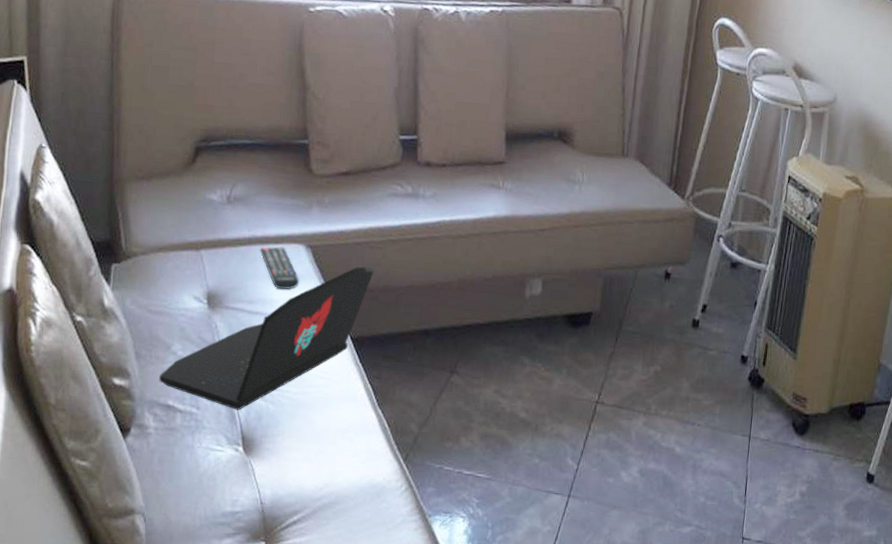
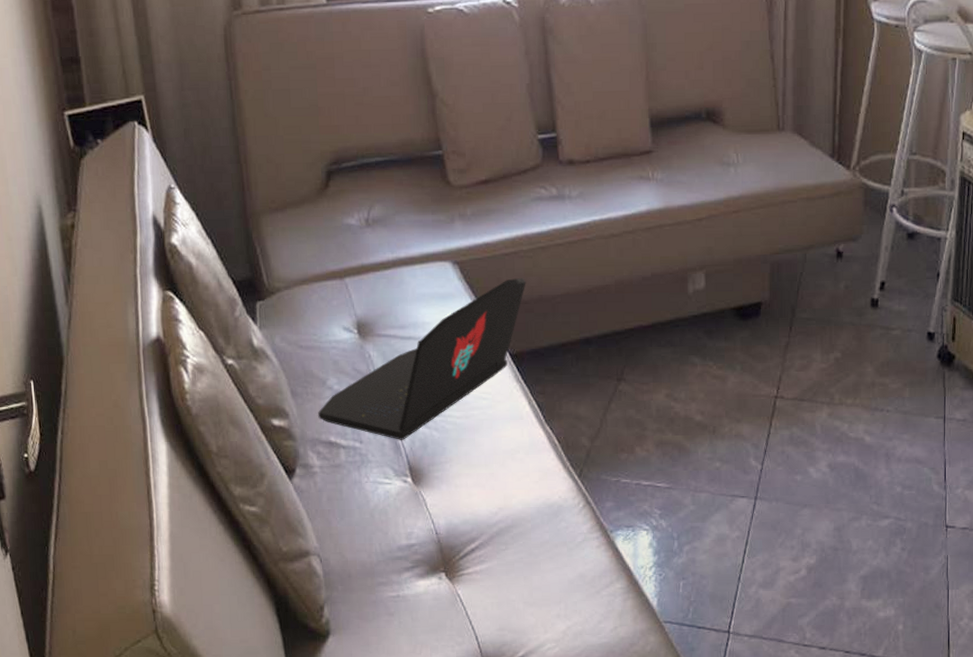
remote control: present [259,247,300,290] -> none [404,266,450,311]

